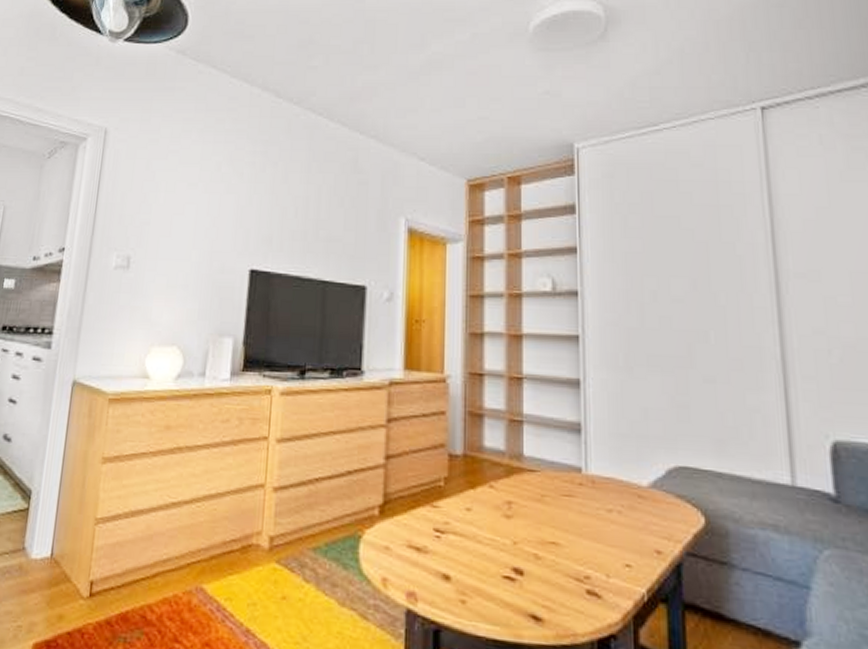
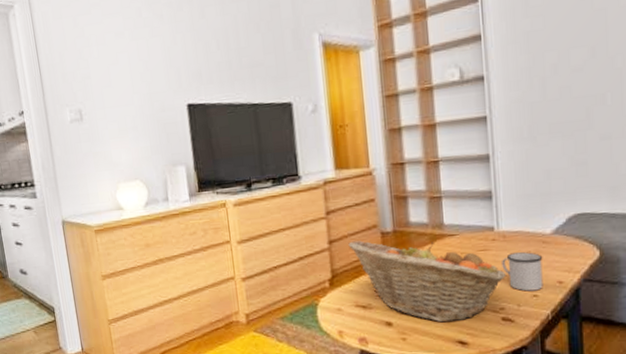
fruit basket: none [408,460,595,587] -> present [348,240,507,323]
mug: none [589,504,638,559] -> present [502,252,543,292]

